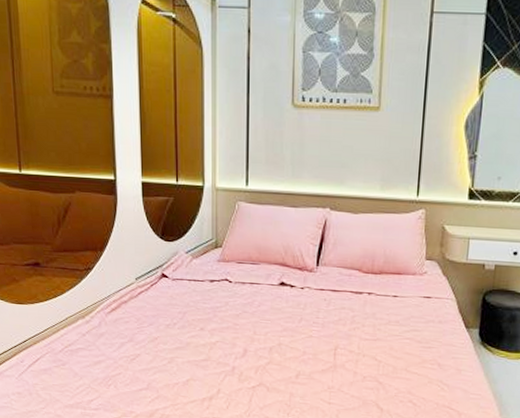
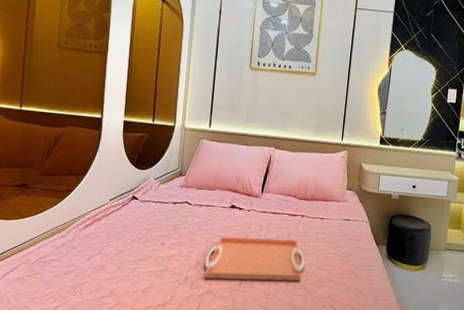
serving tray: none [253,320,376,373] -> present [204,236,305,282]

